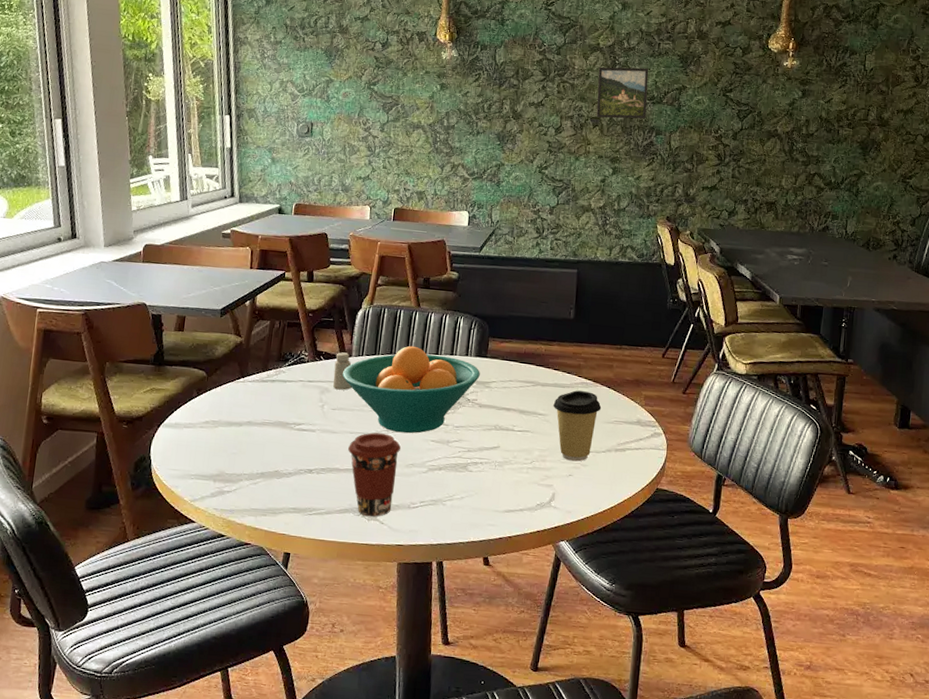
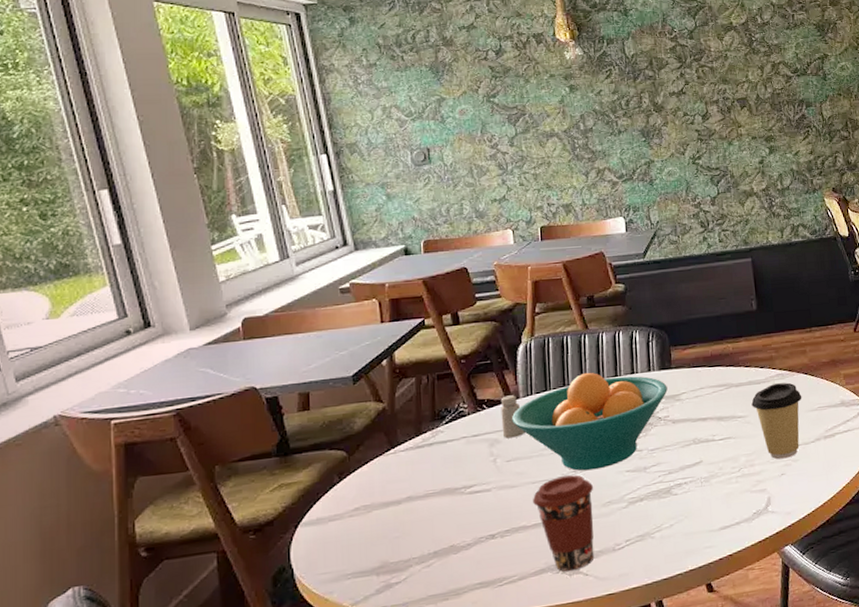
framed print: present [596,67,649,119] -> none [736,41,793,98]

